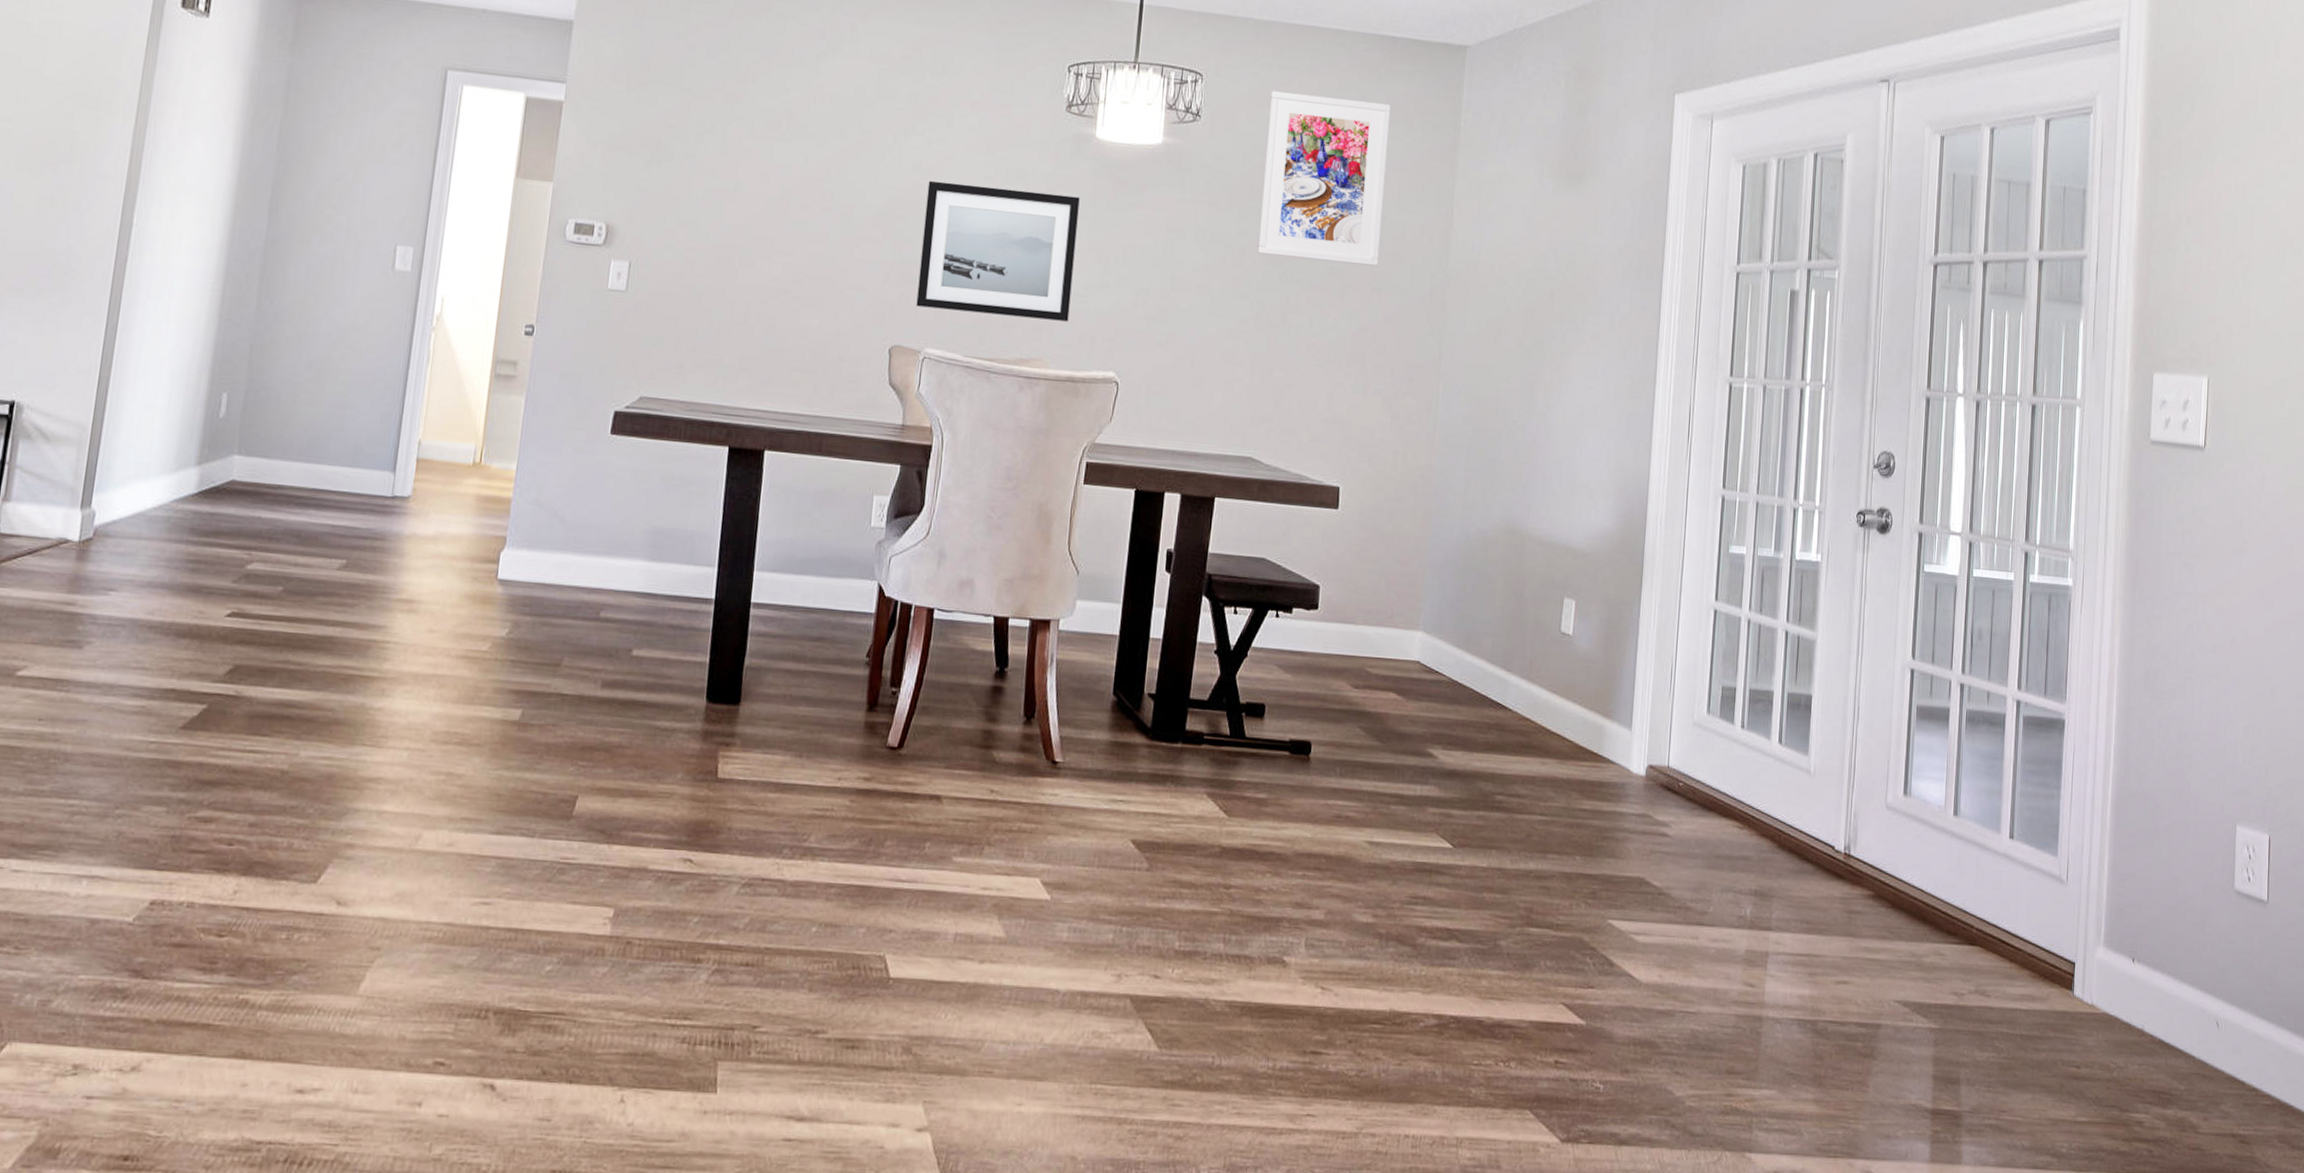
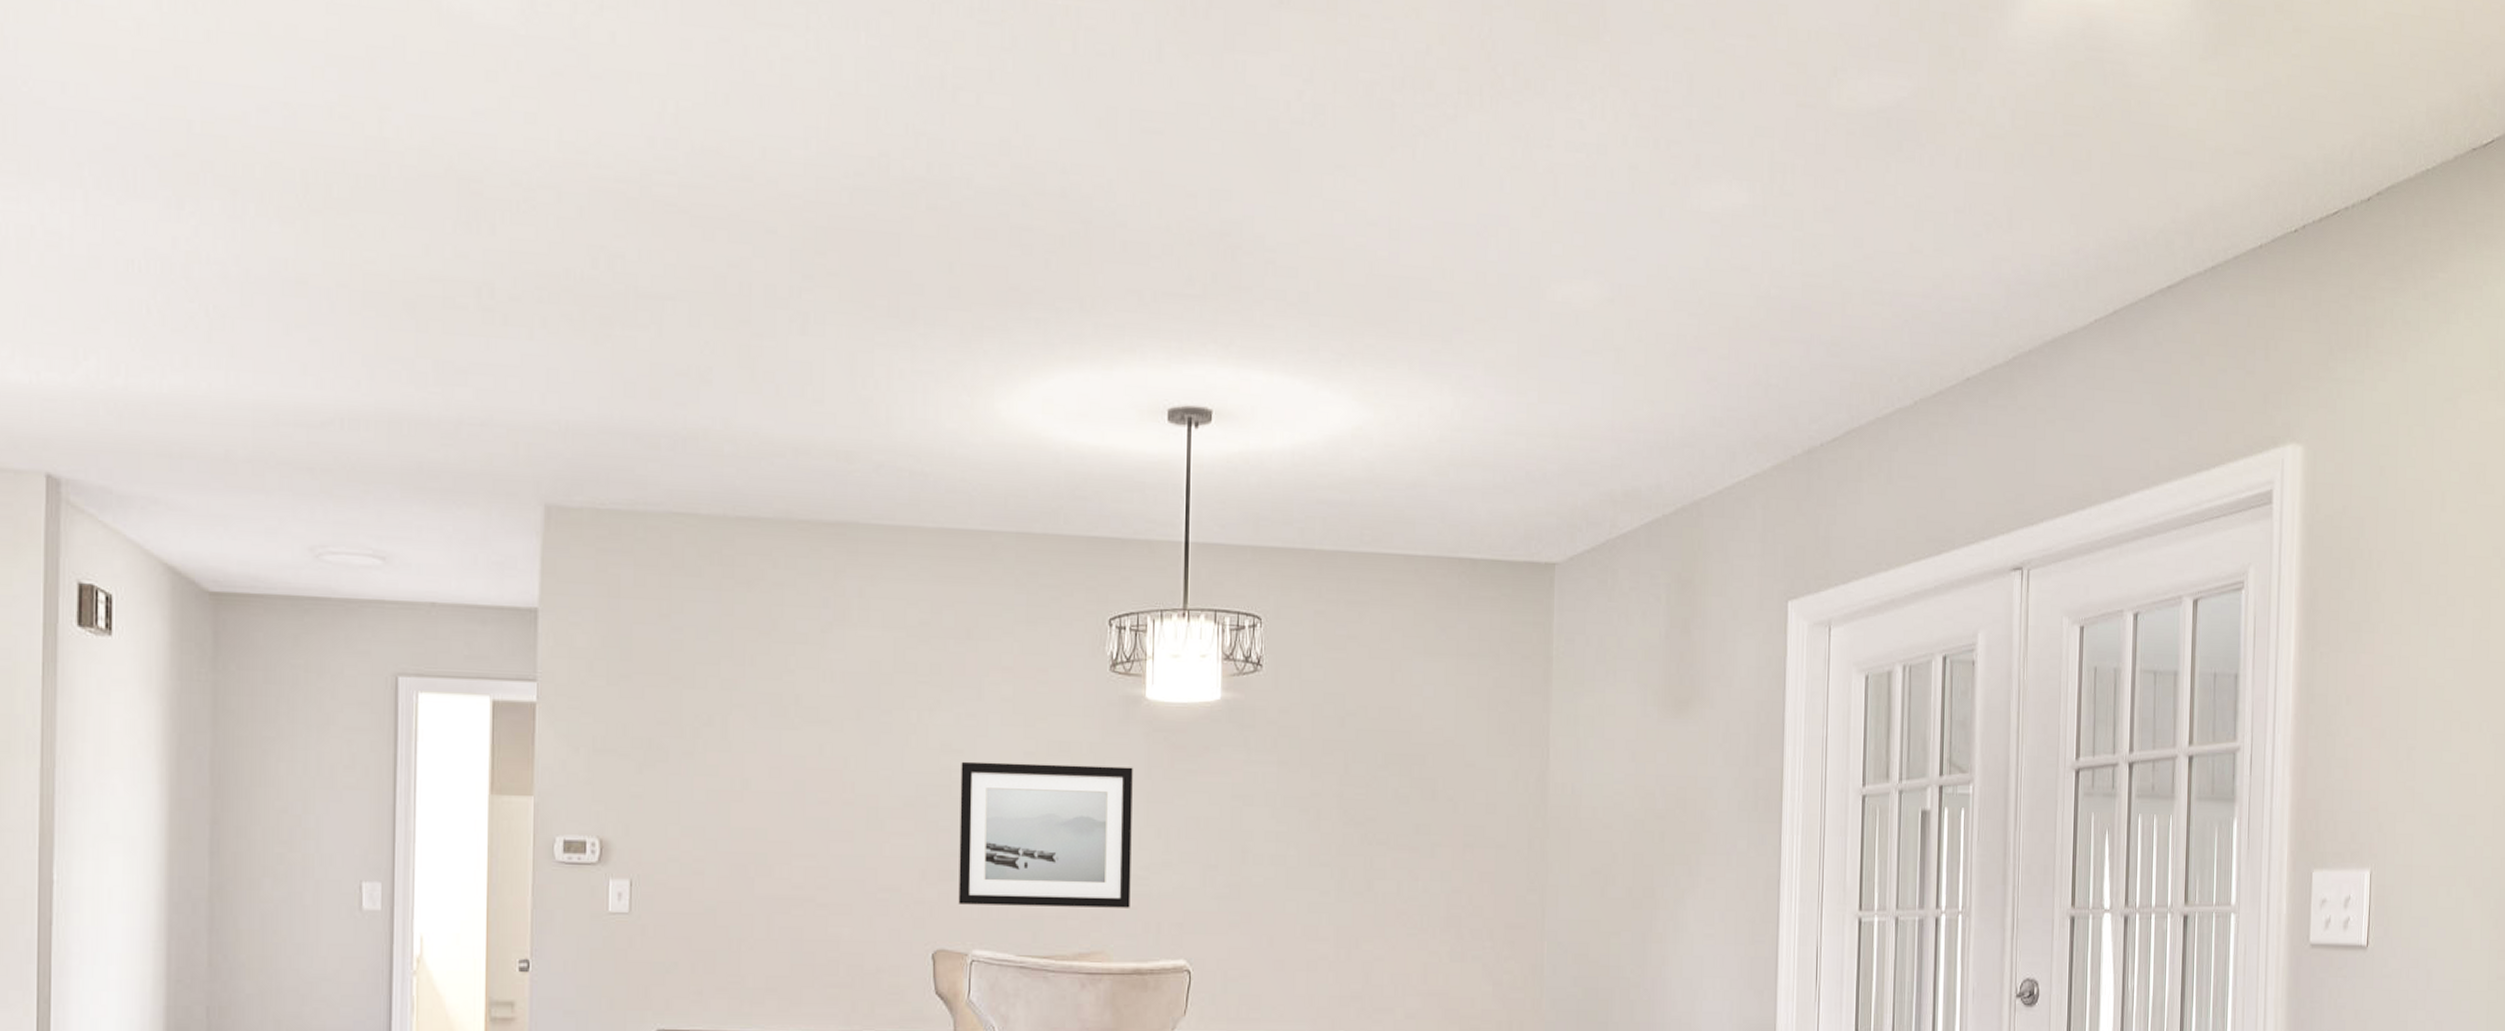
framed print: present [1256,90,1391,266] -> none [1333,630,1474,819]

